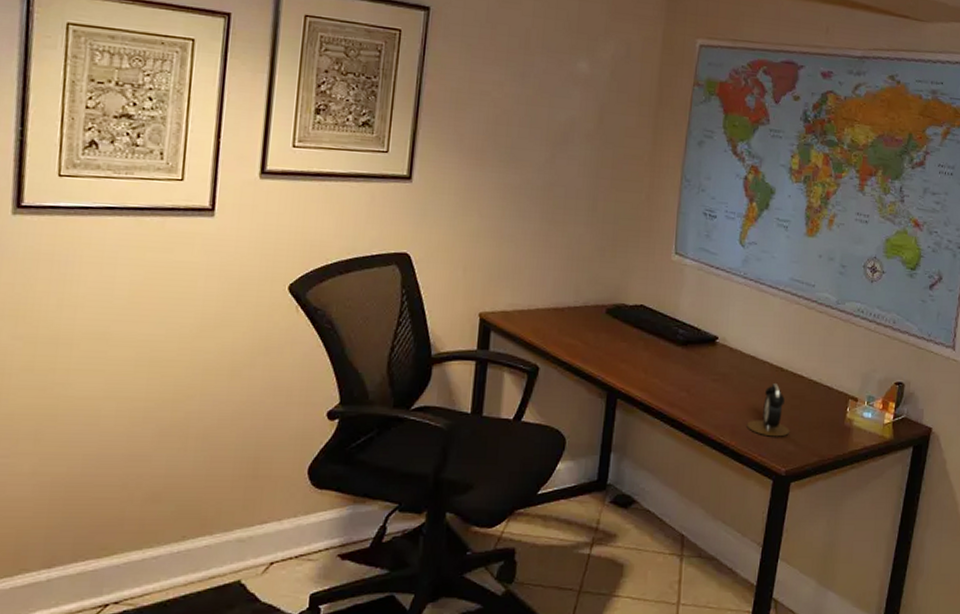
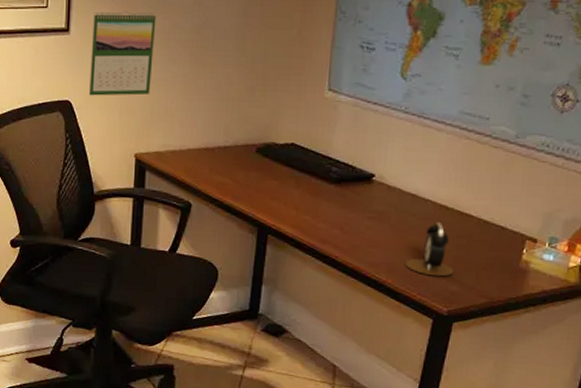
calendar: none [431,162,507,251] -> present [89,11,157,96]

